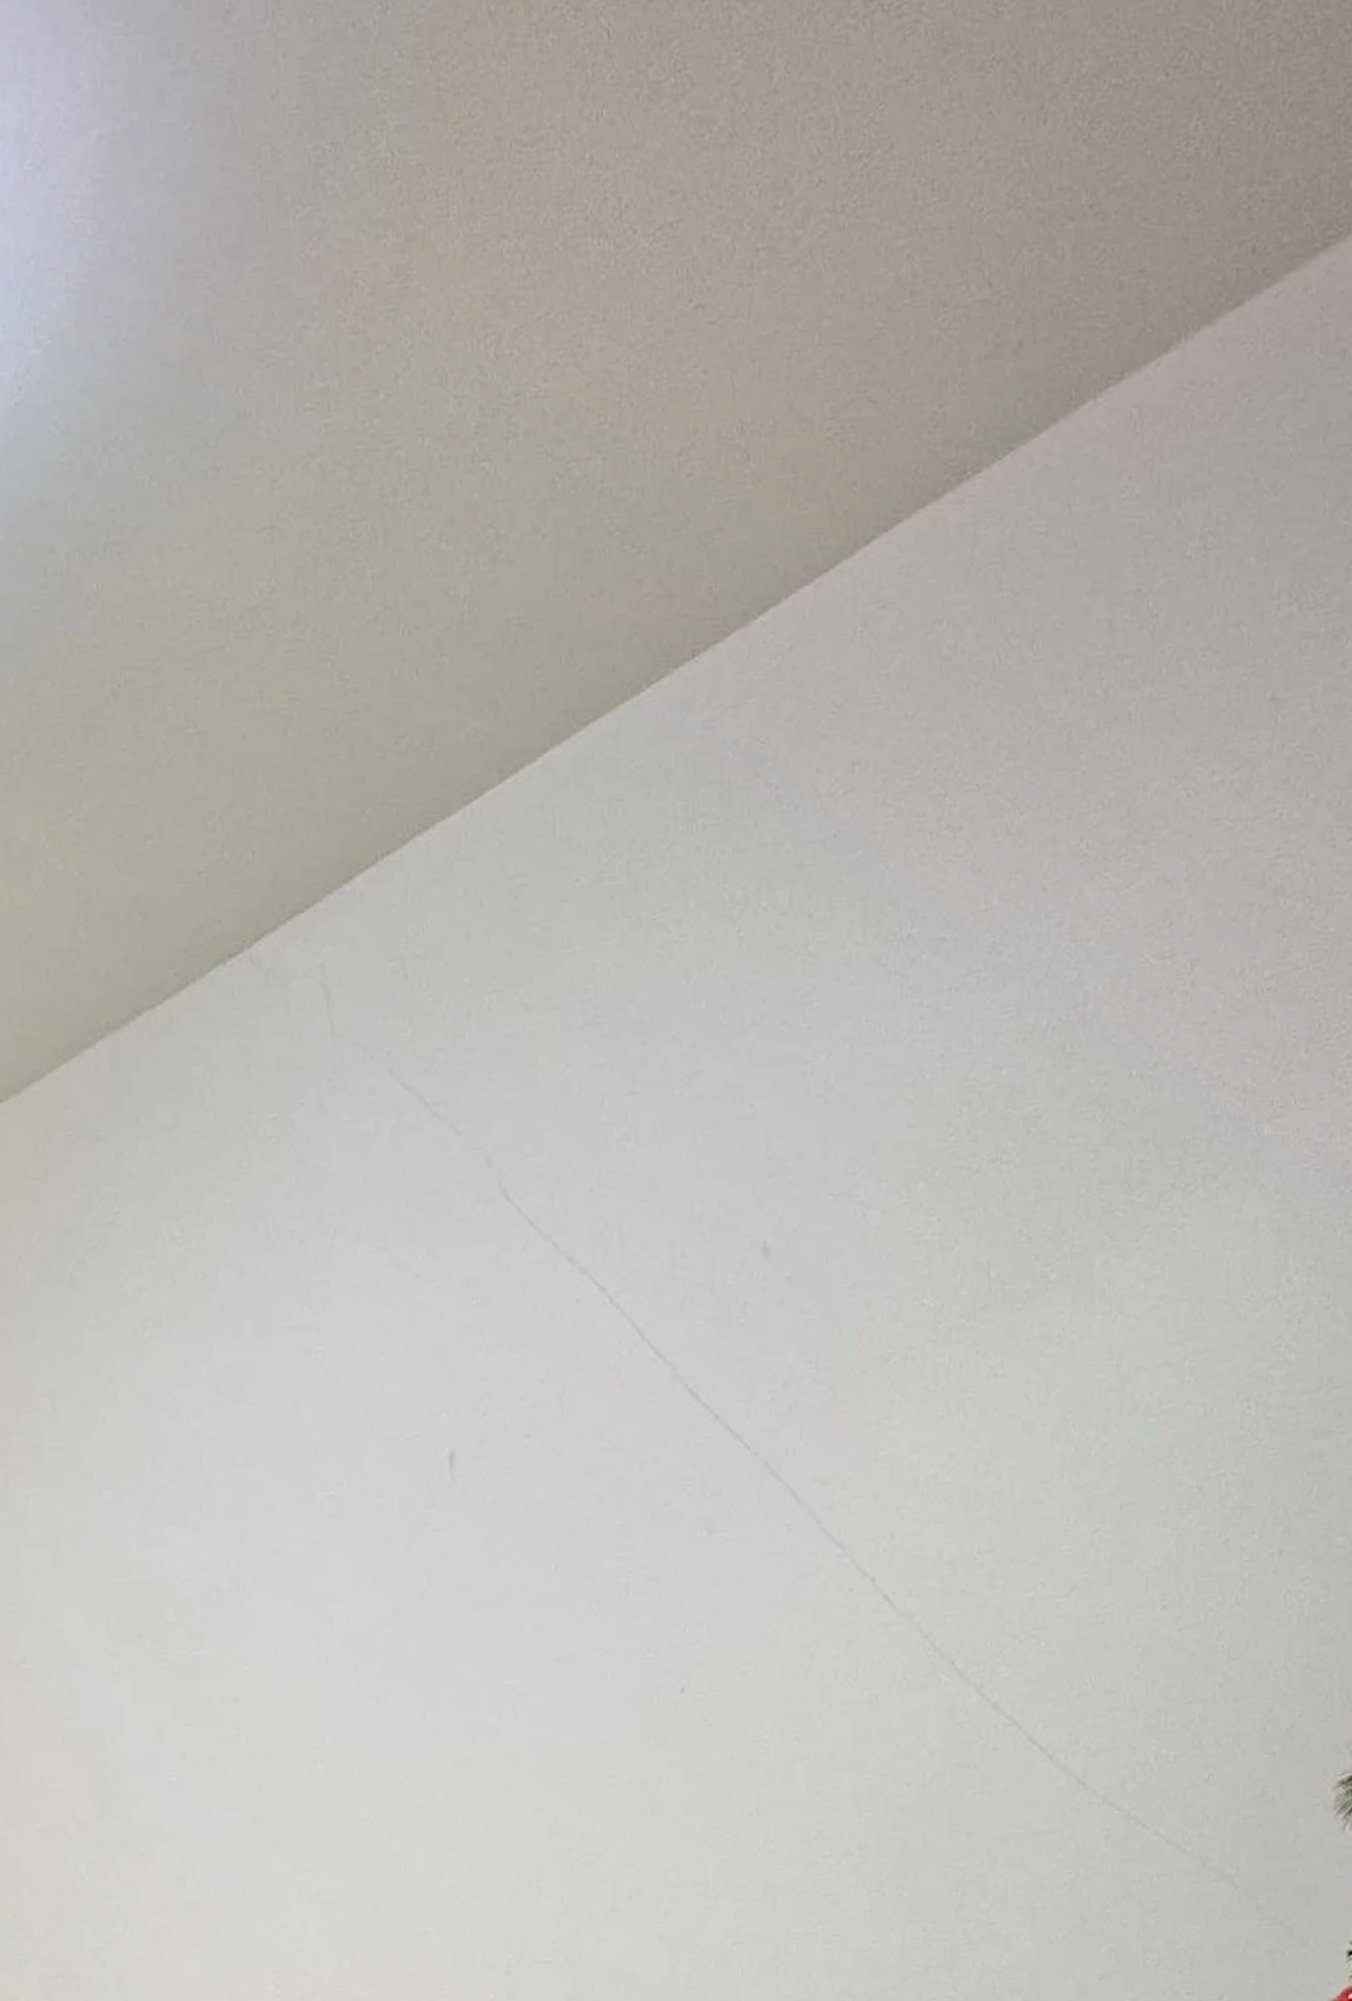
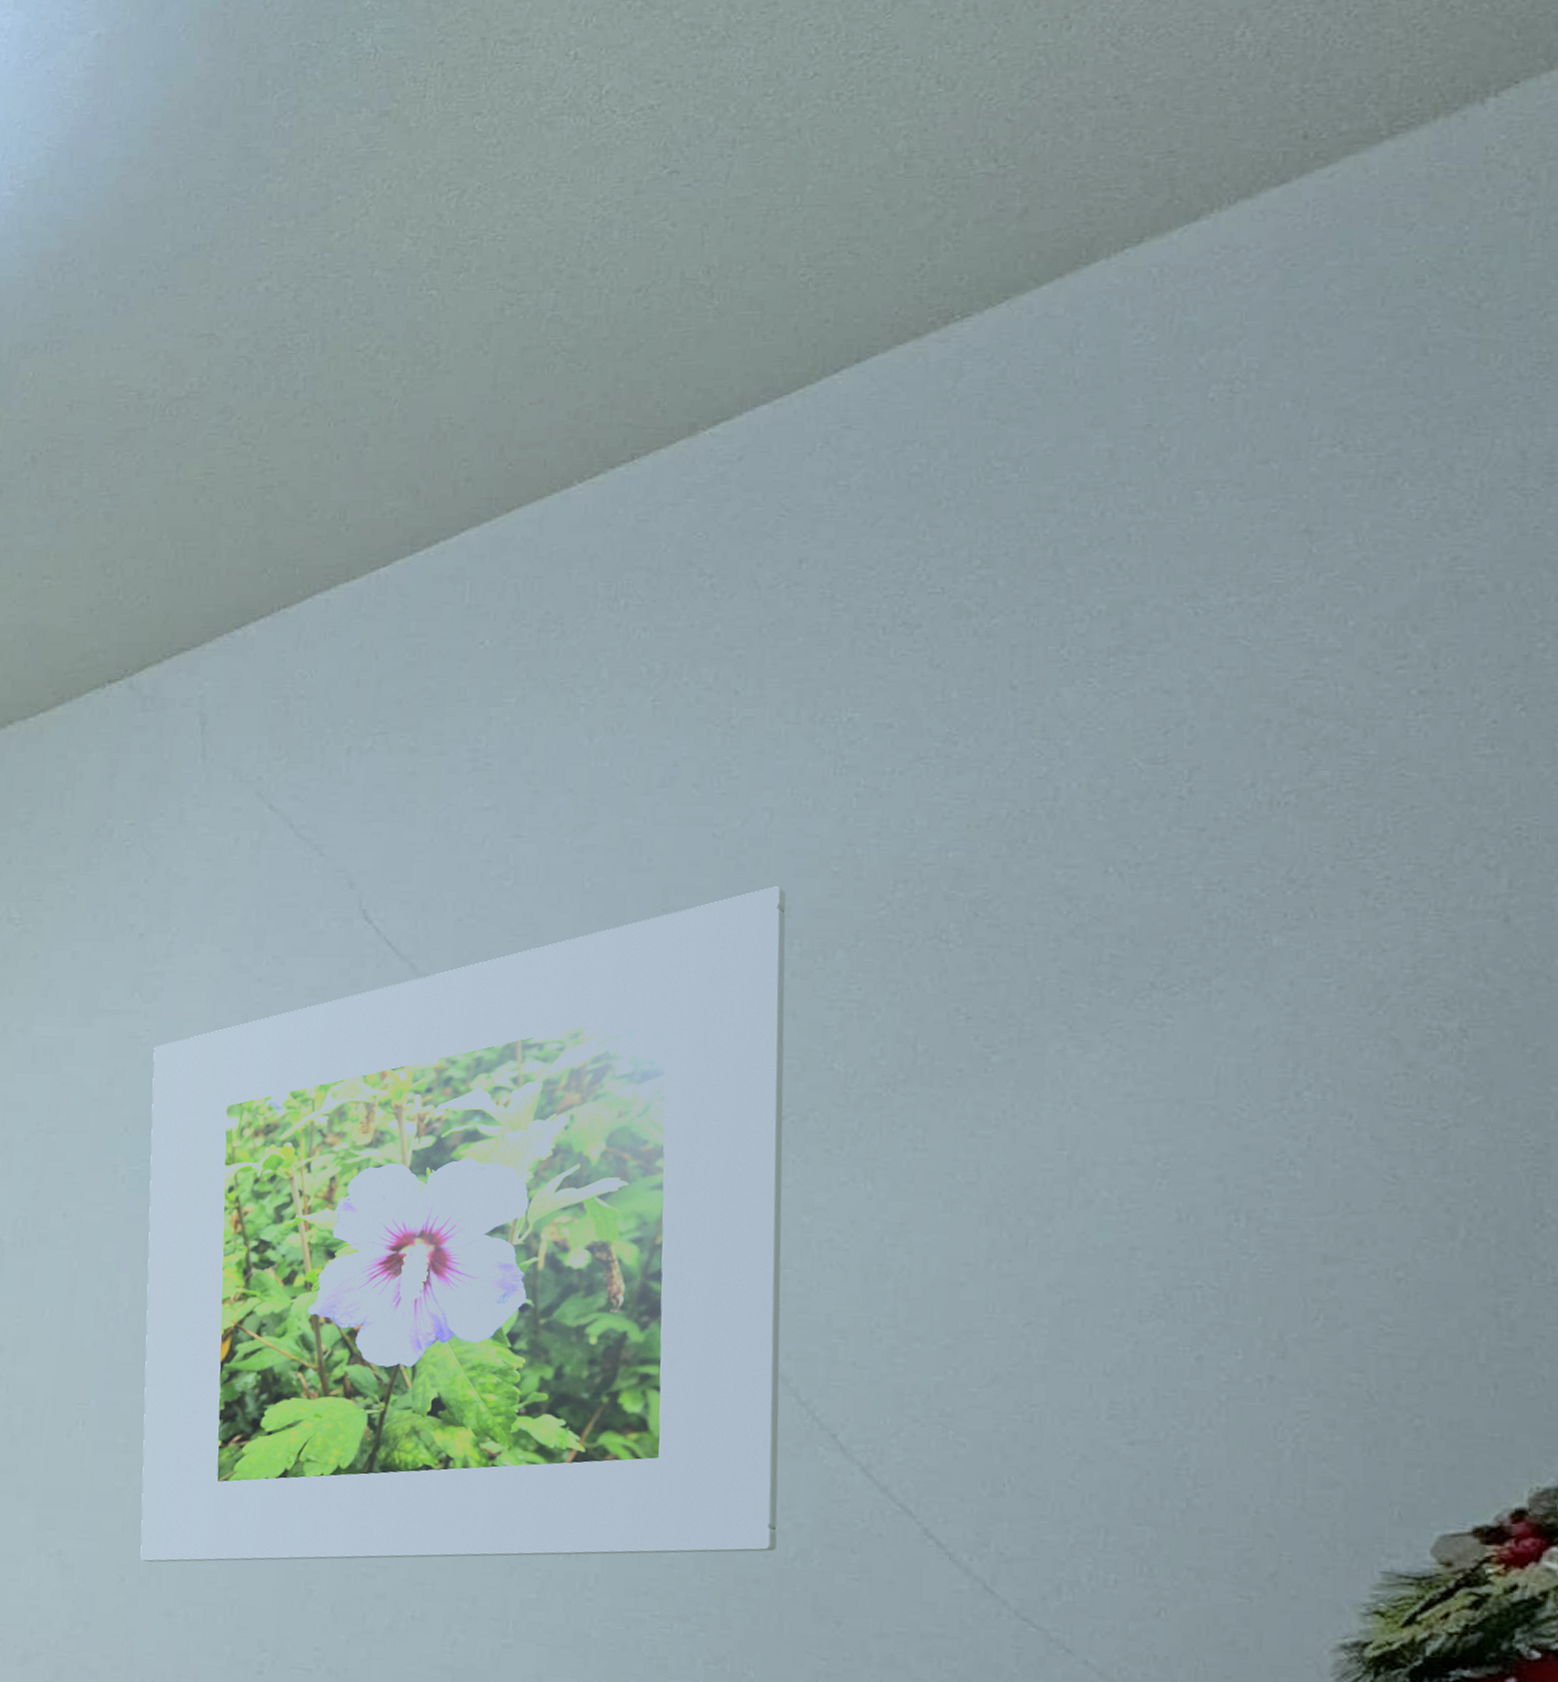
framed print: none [330,1121,916,1887] -> present [140,886,786,1562]

